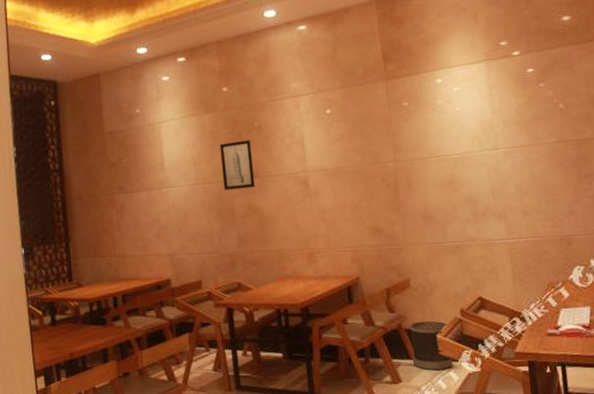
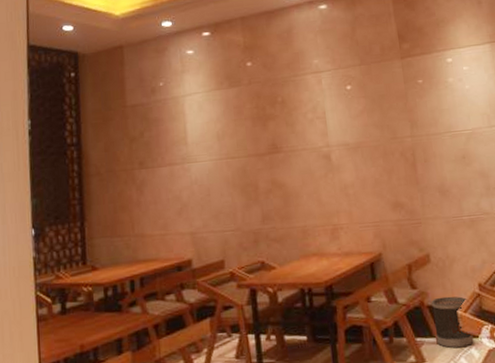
wall art: present [219,139,256,191] -> none [243,114,279,166]

